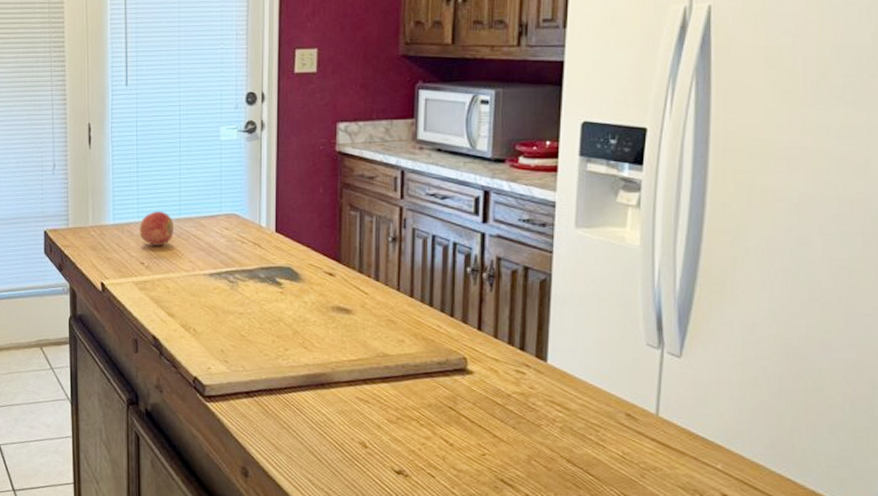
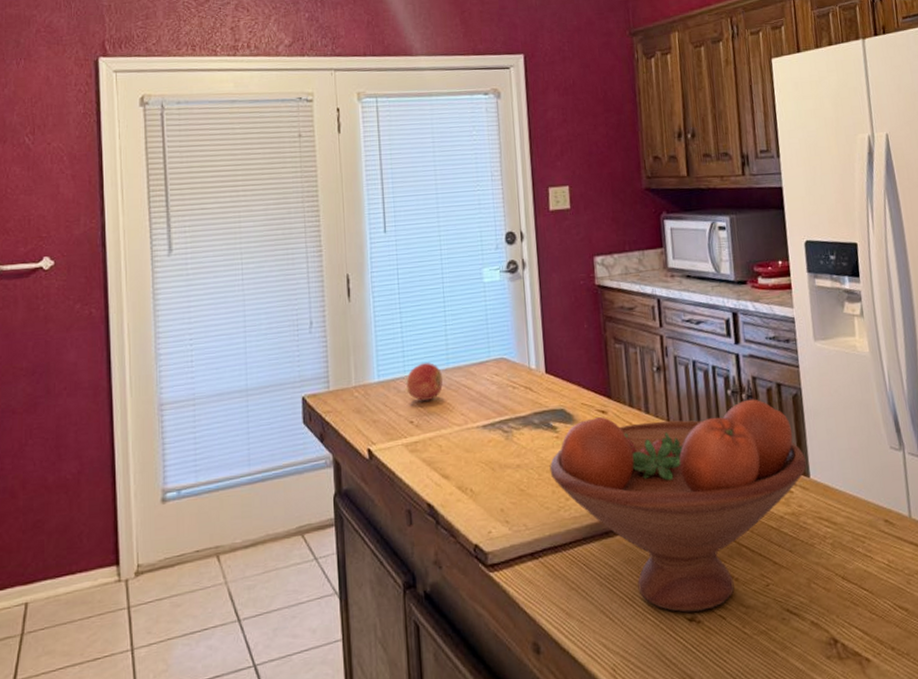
fruit bowl: none [271,278,546,467] -> present [549,399,807,613]

